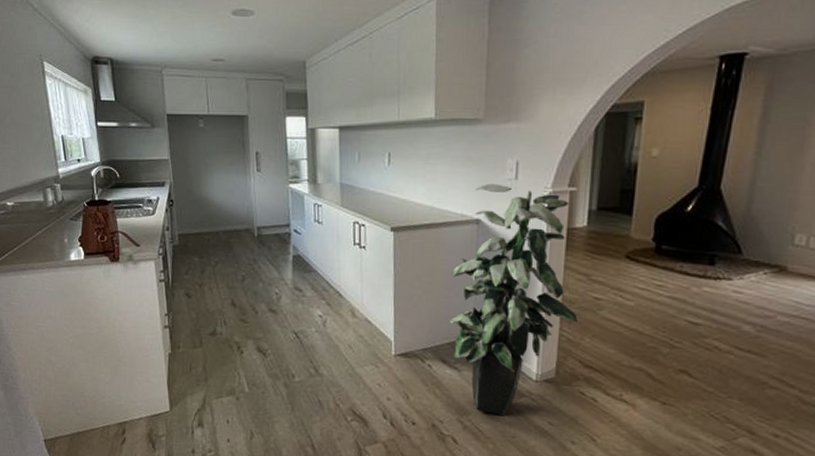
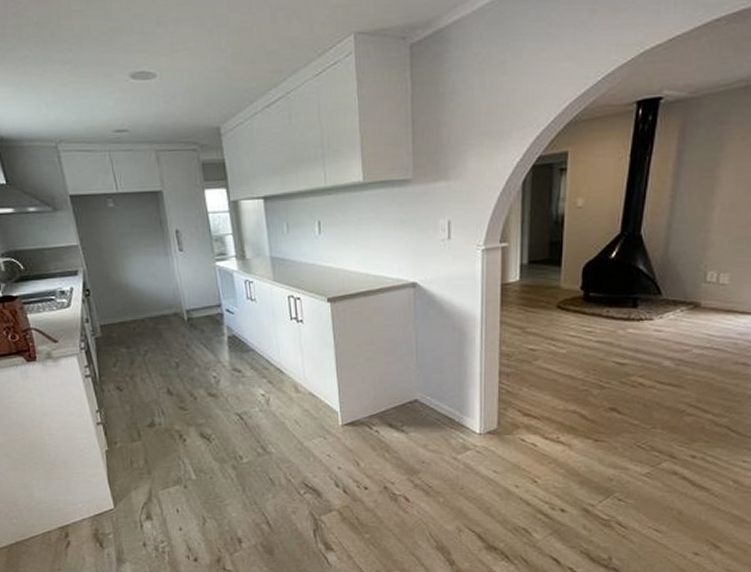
indoor plant: present [450,183,578,415] -> none [392,245,515,470]

